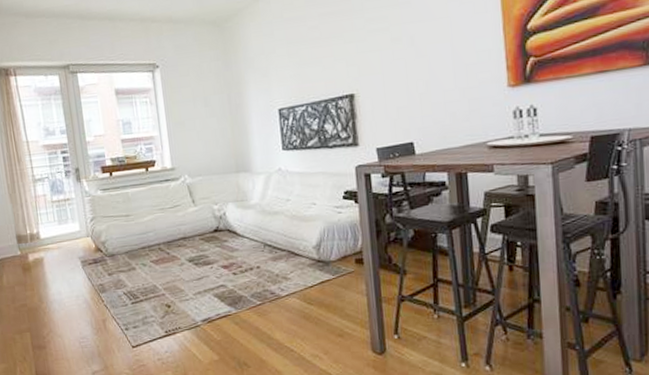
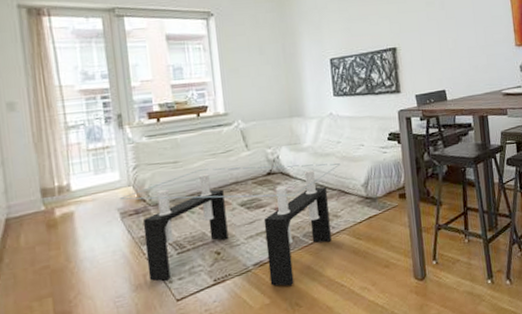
coffee table: none [80,222,290,346] -> present [119,163,340,287]

